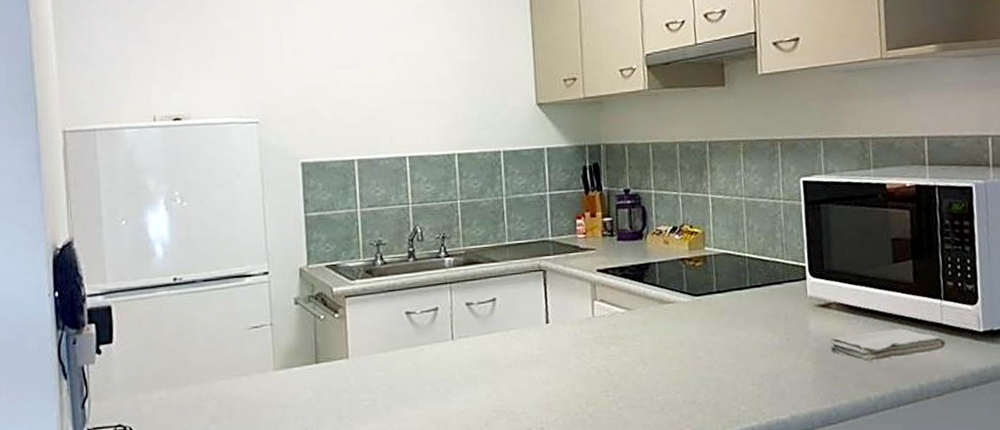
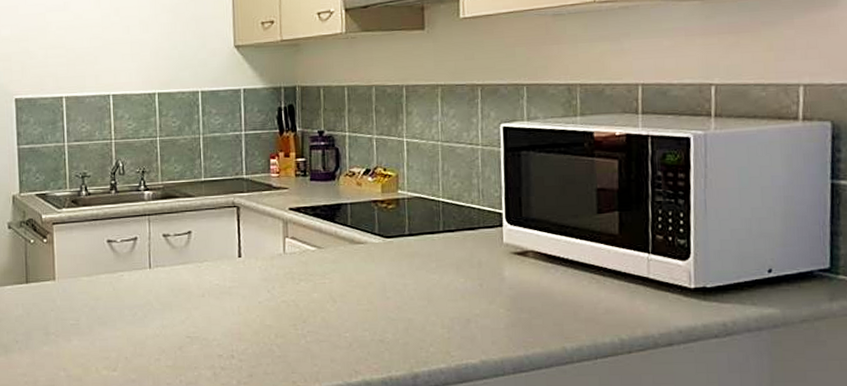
washcloth: present [830,328,947,362] -> none [525,281,653,312]

